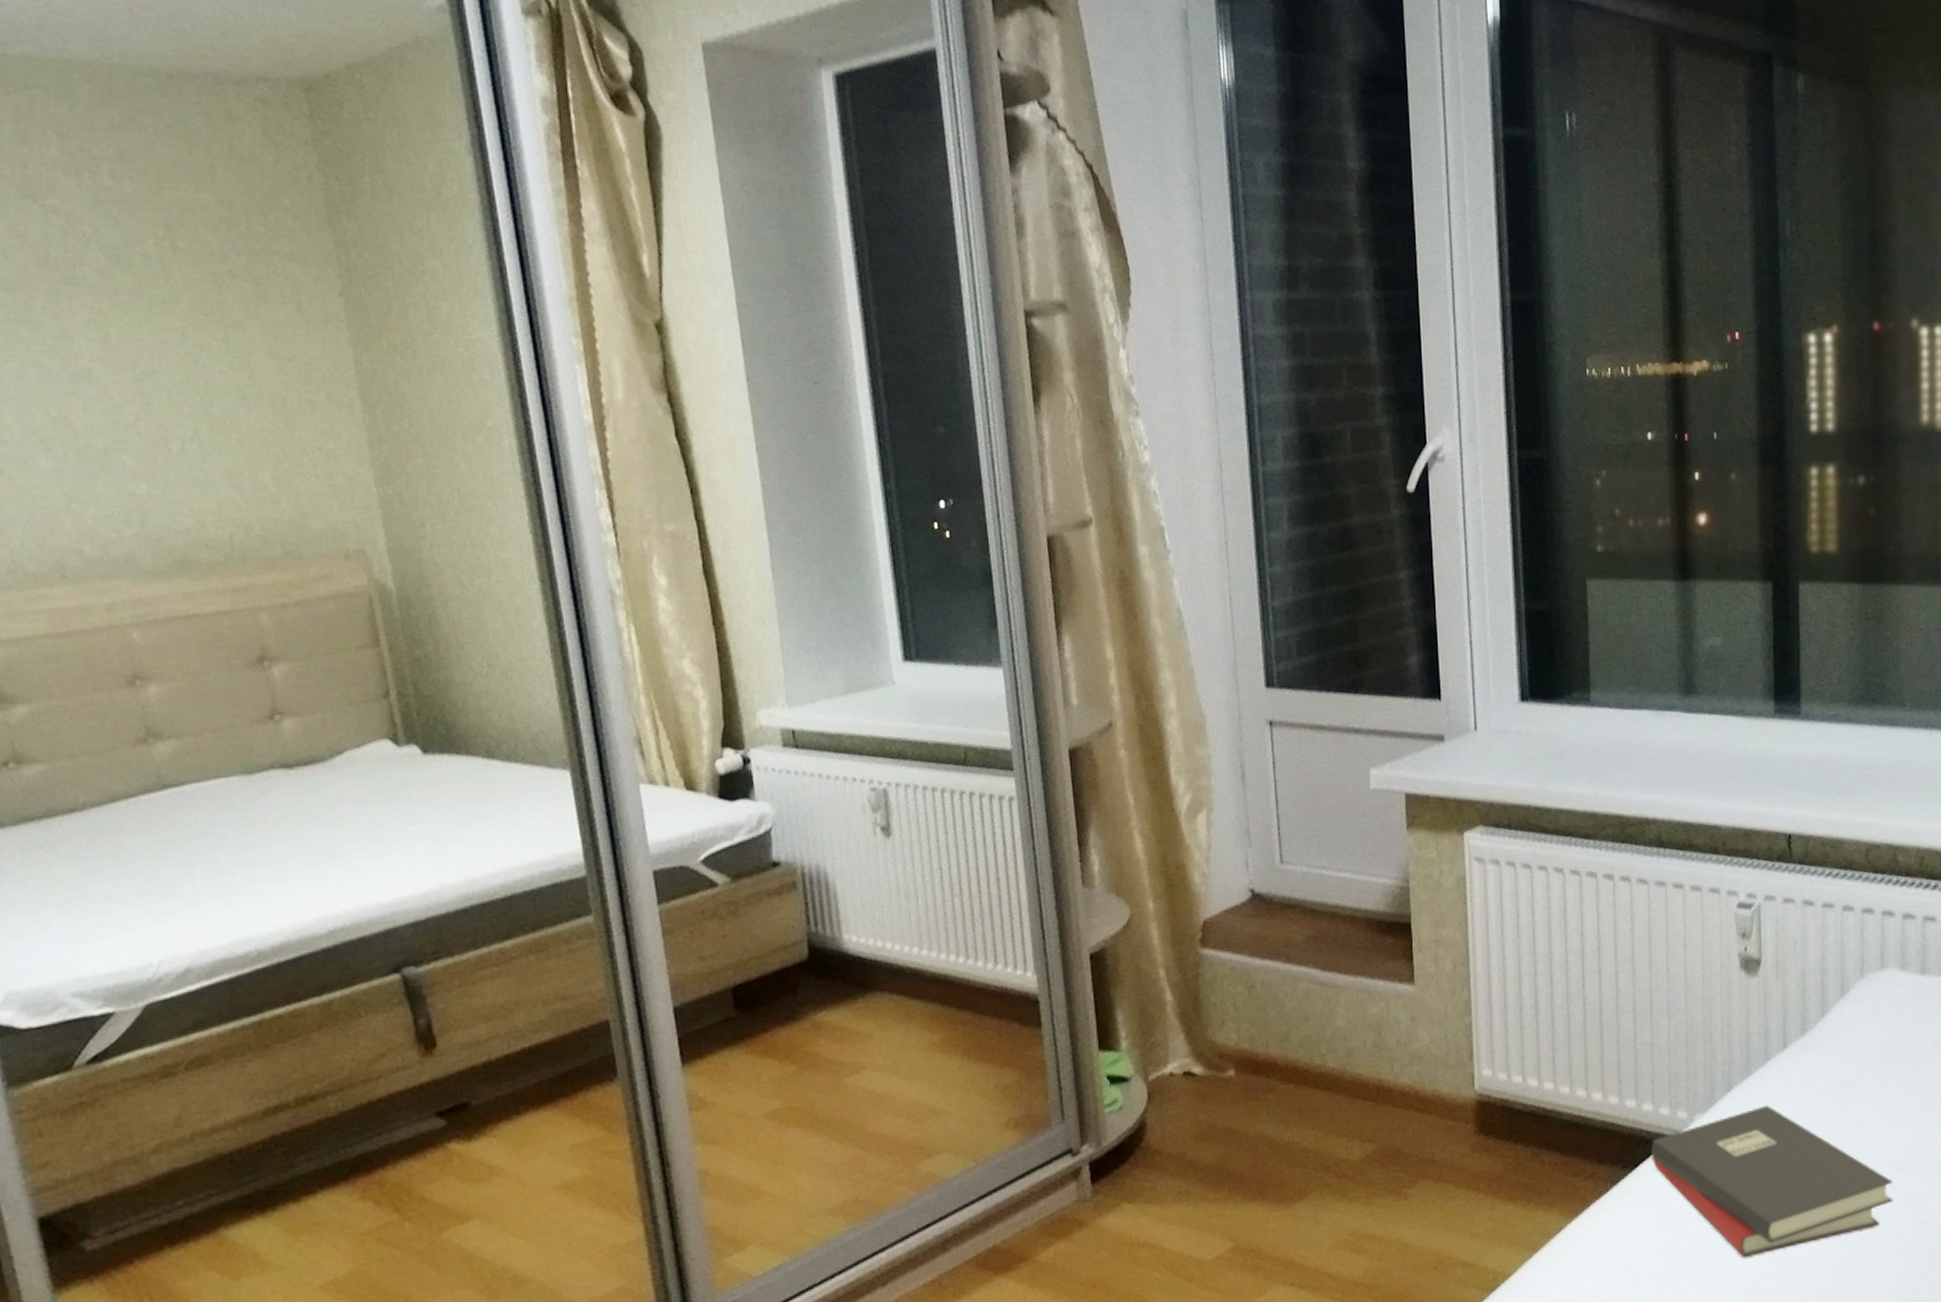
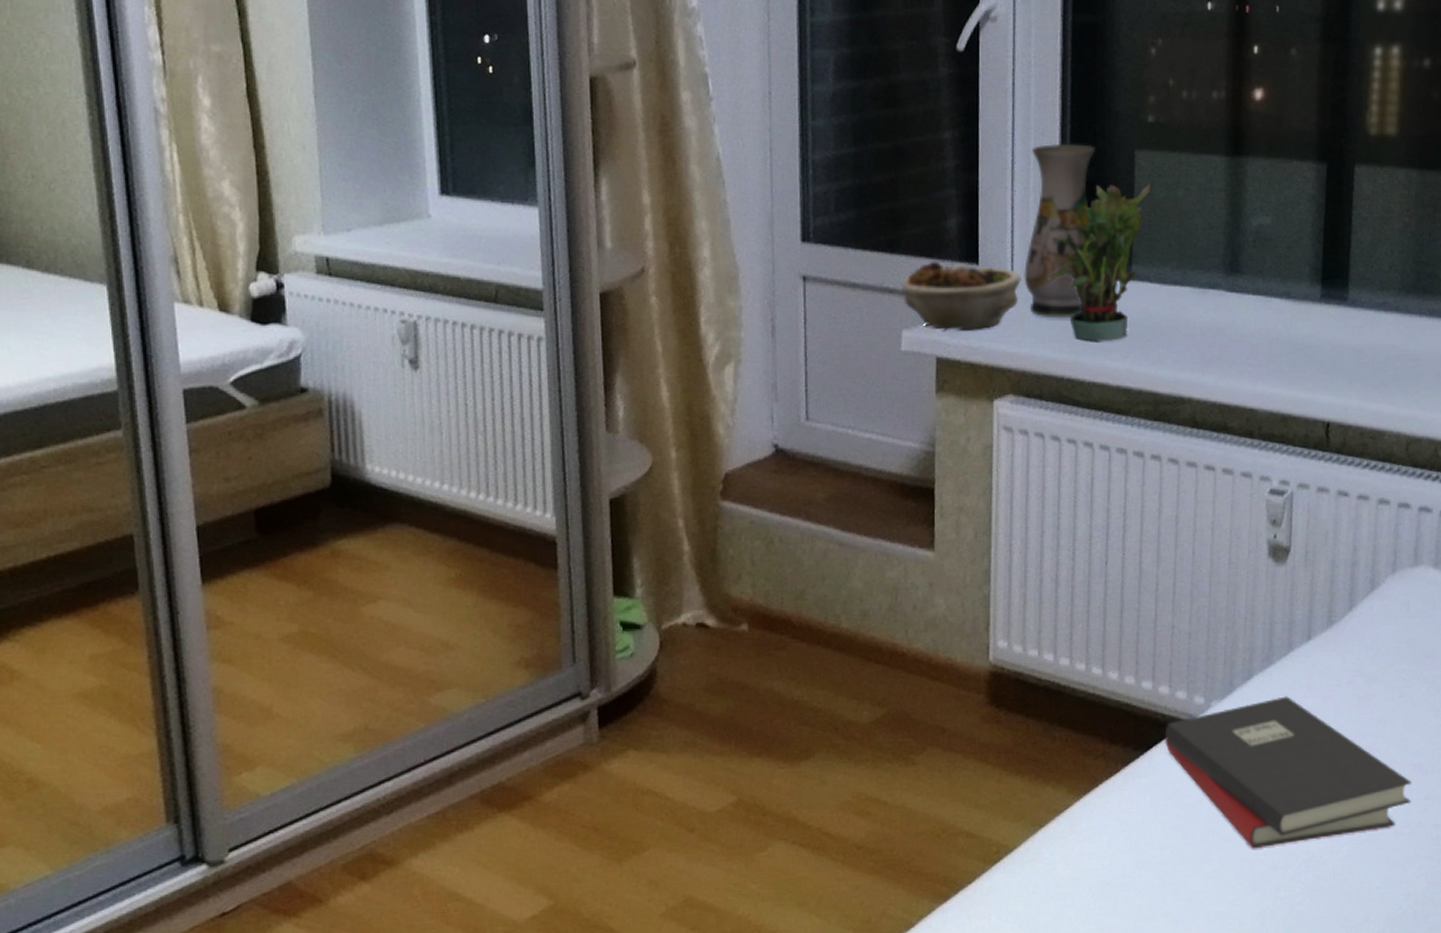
succulent planter: none [1366,699,1484,766] -> present [901,261,1021,330]
vase: none [1486,576,1549,749] -> present [1024,143,1096,319]
potted plant: none [1509,611,1605,769] -> present [1047,183,1152,341]

